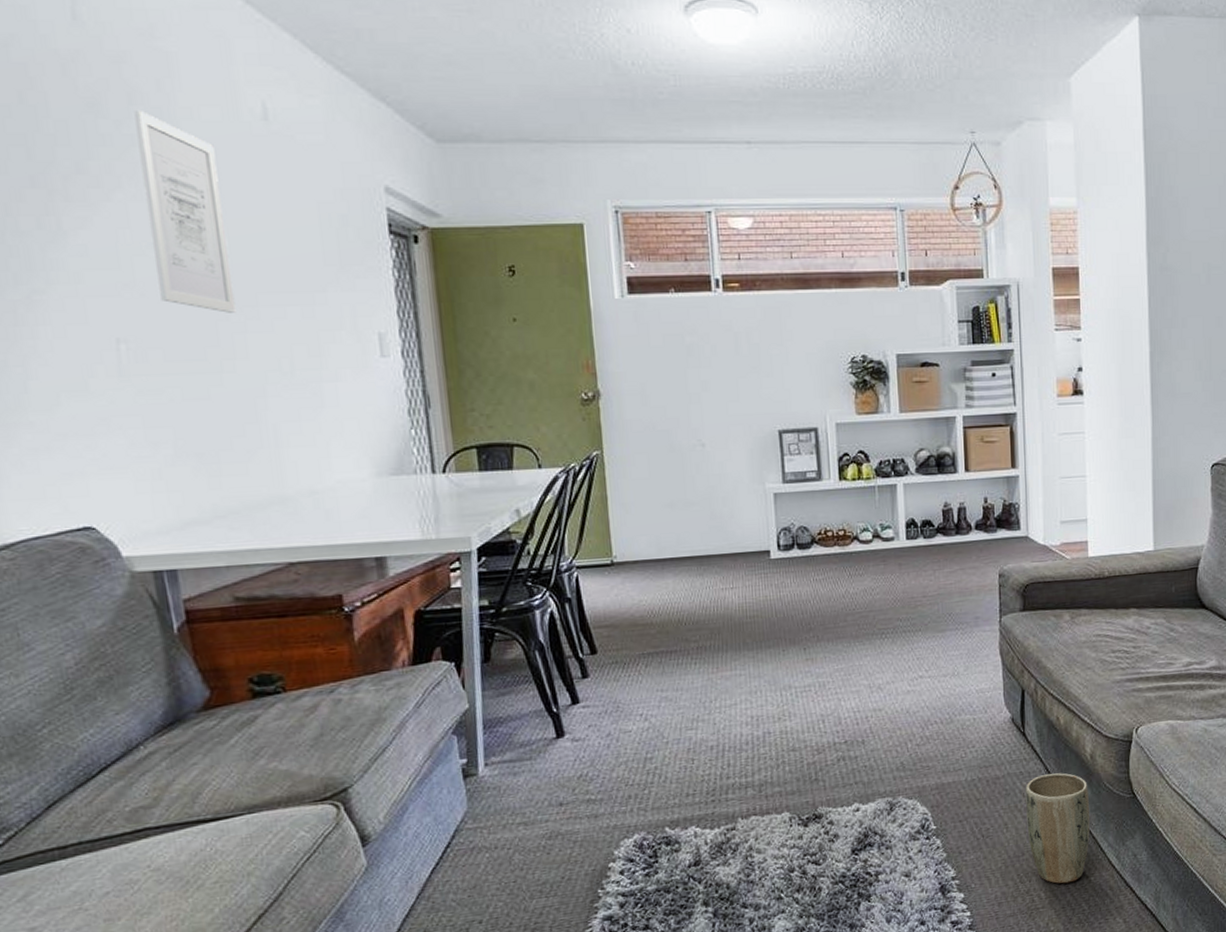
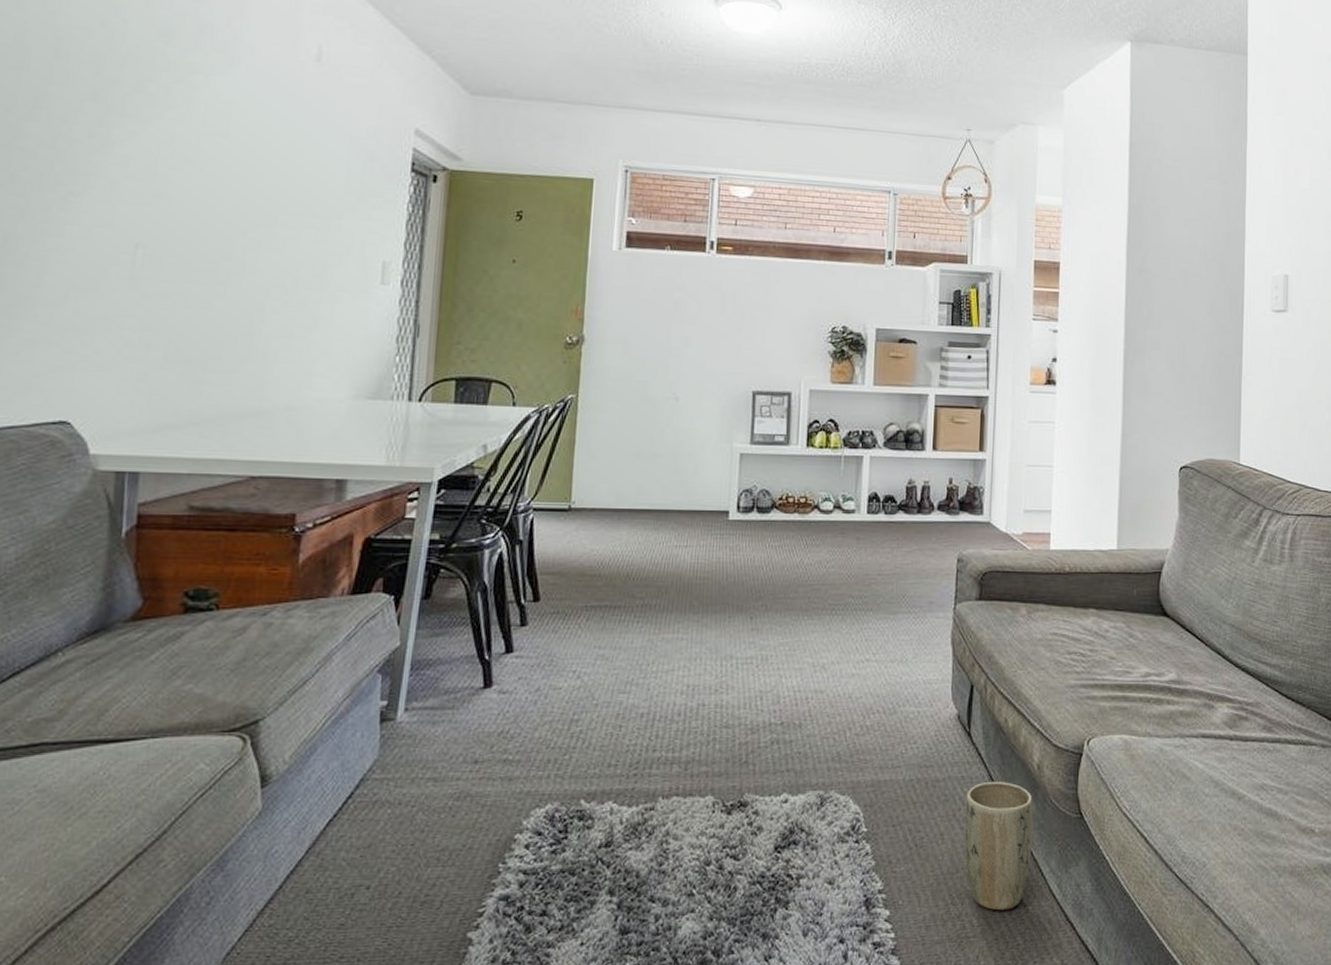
wall art: present [132,109,236,313] -> none [186,41,267,230]

